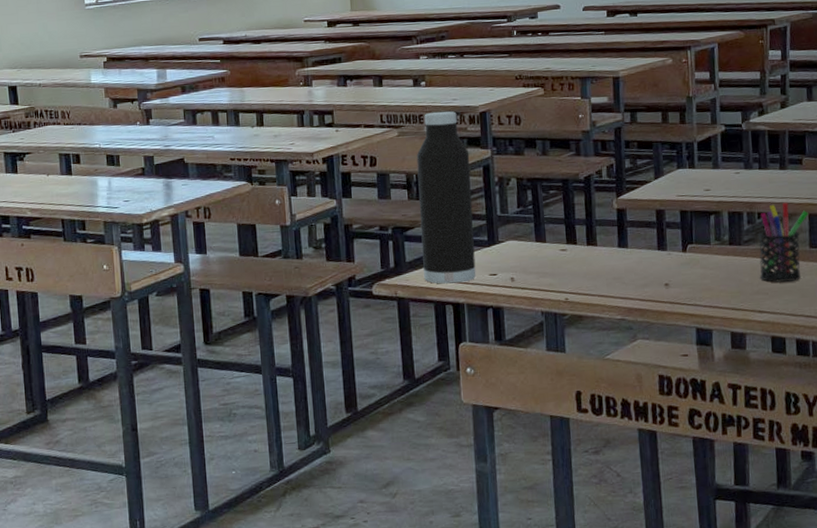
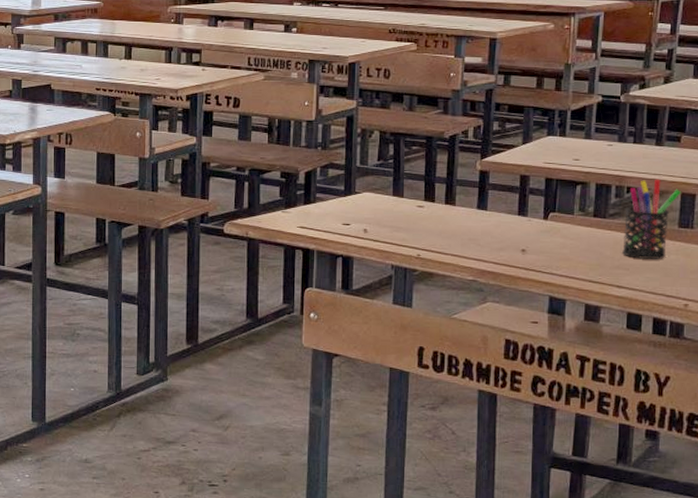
water bottle: present [416,111,476,284] -> none [277,59,334,229]

